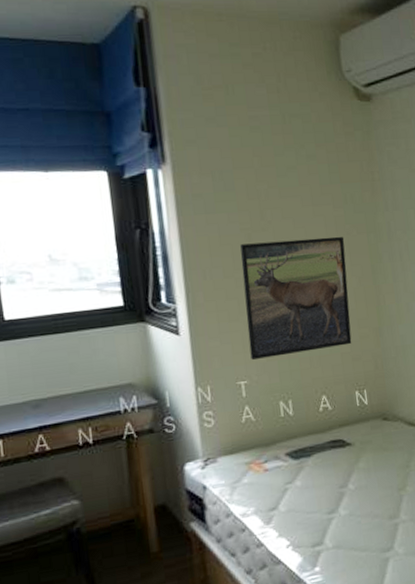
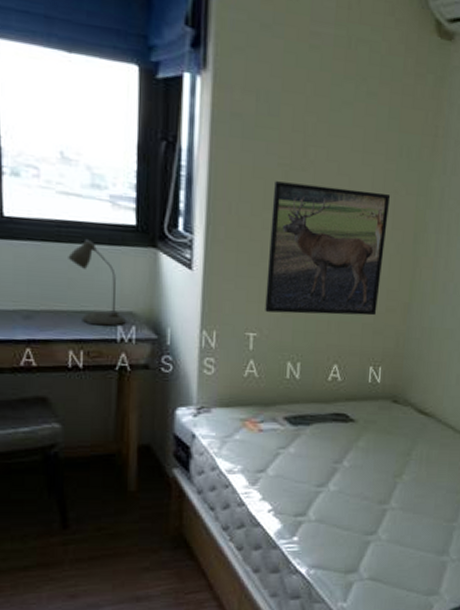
desk lamp: none [66,325,127,402] -> present [68,238,126,326]

